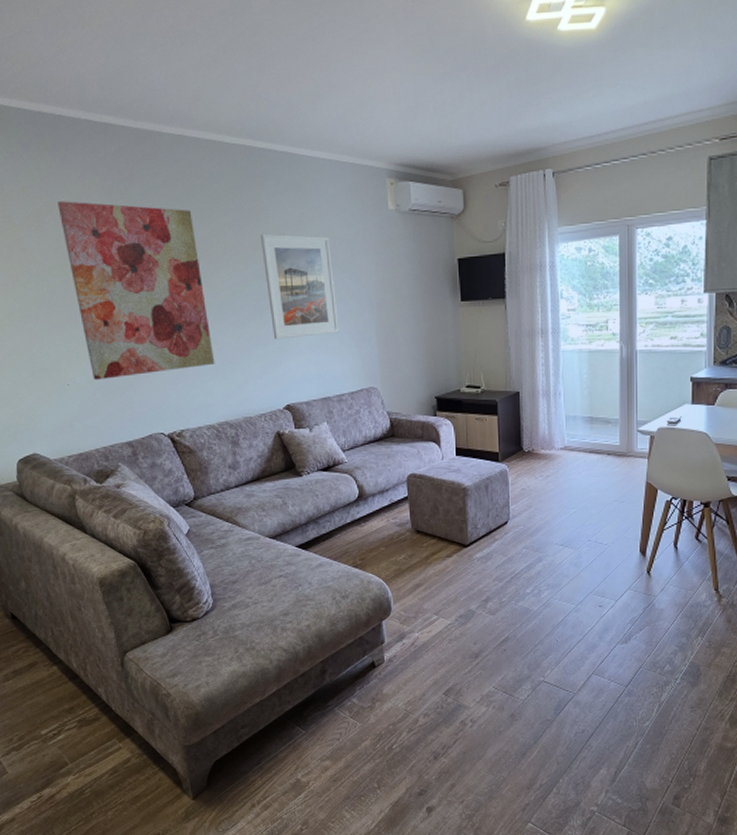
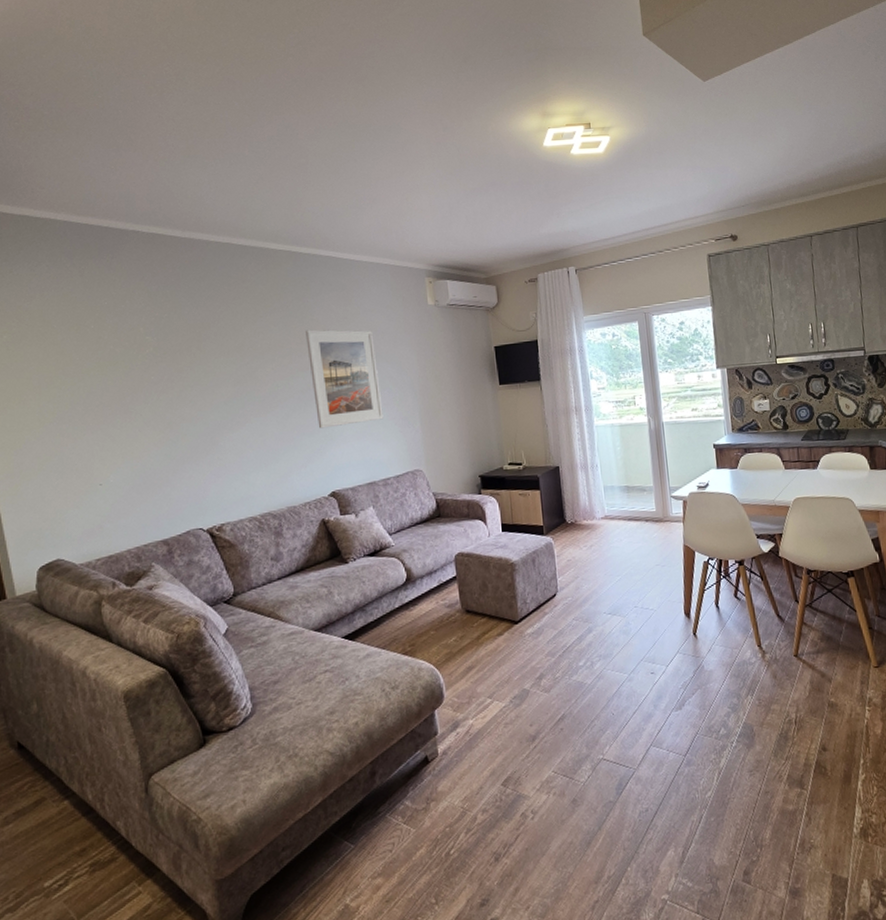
wall art: present [57,201,215,381] -> none [100,305,258,479]

